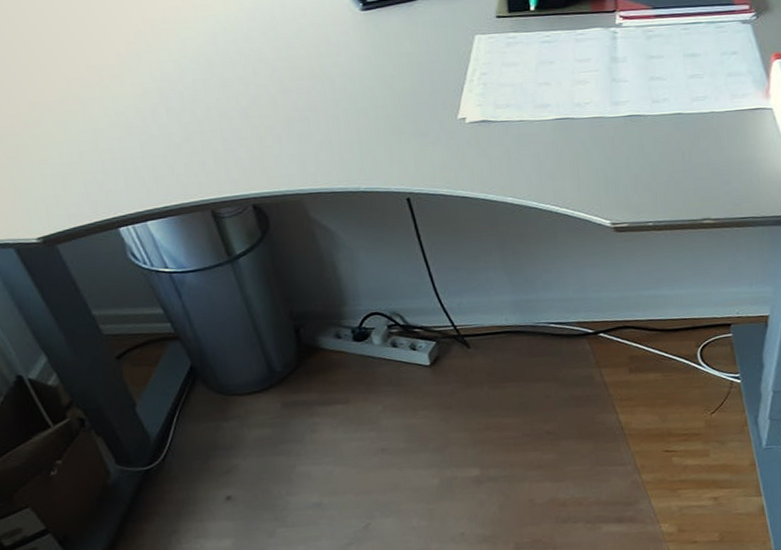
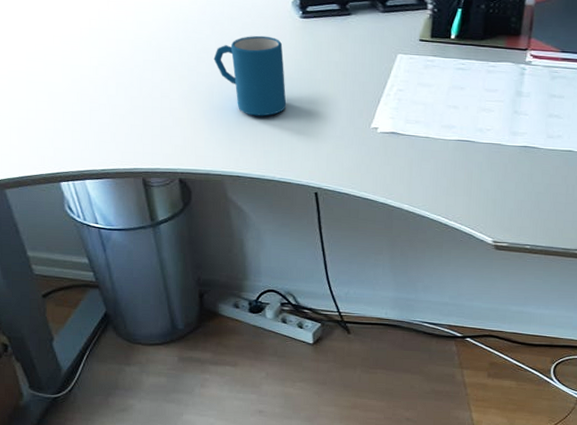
mug: none [271,35,361,124] -> present [213,35,287,116]

